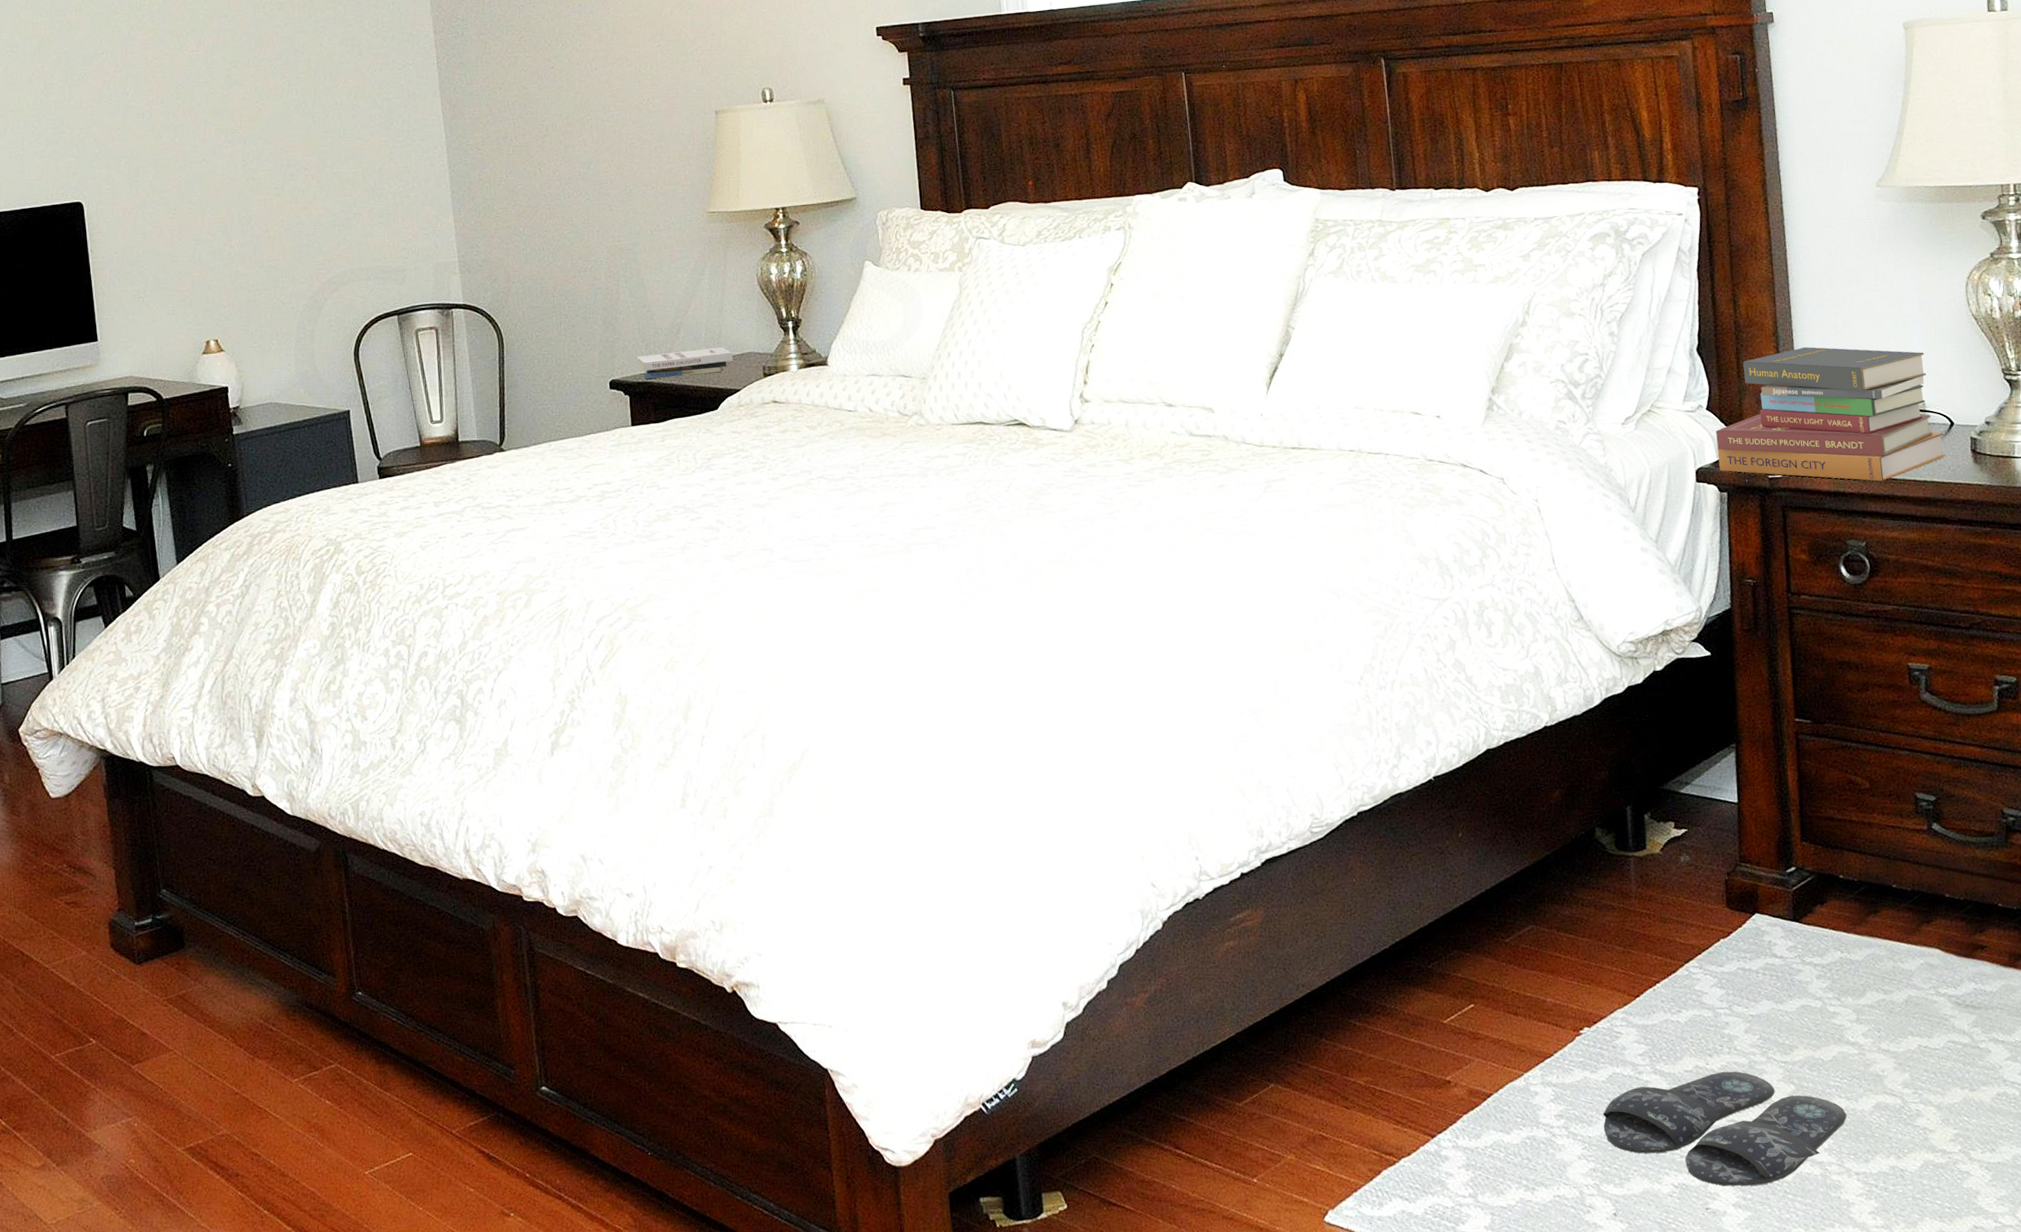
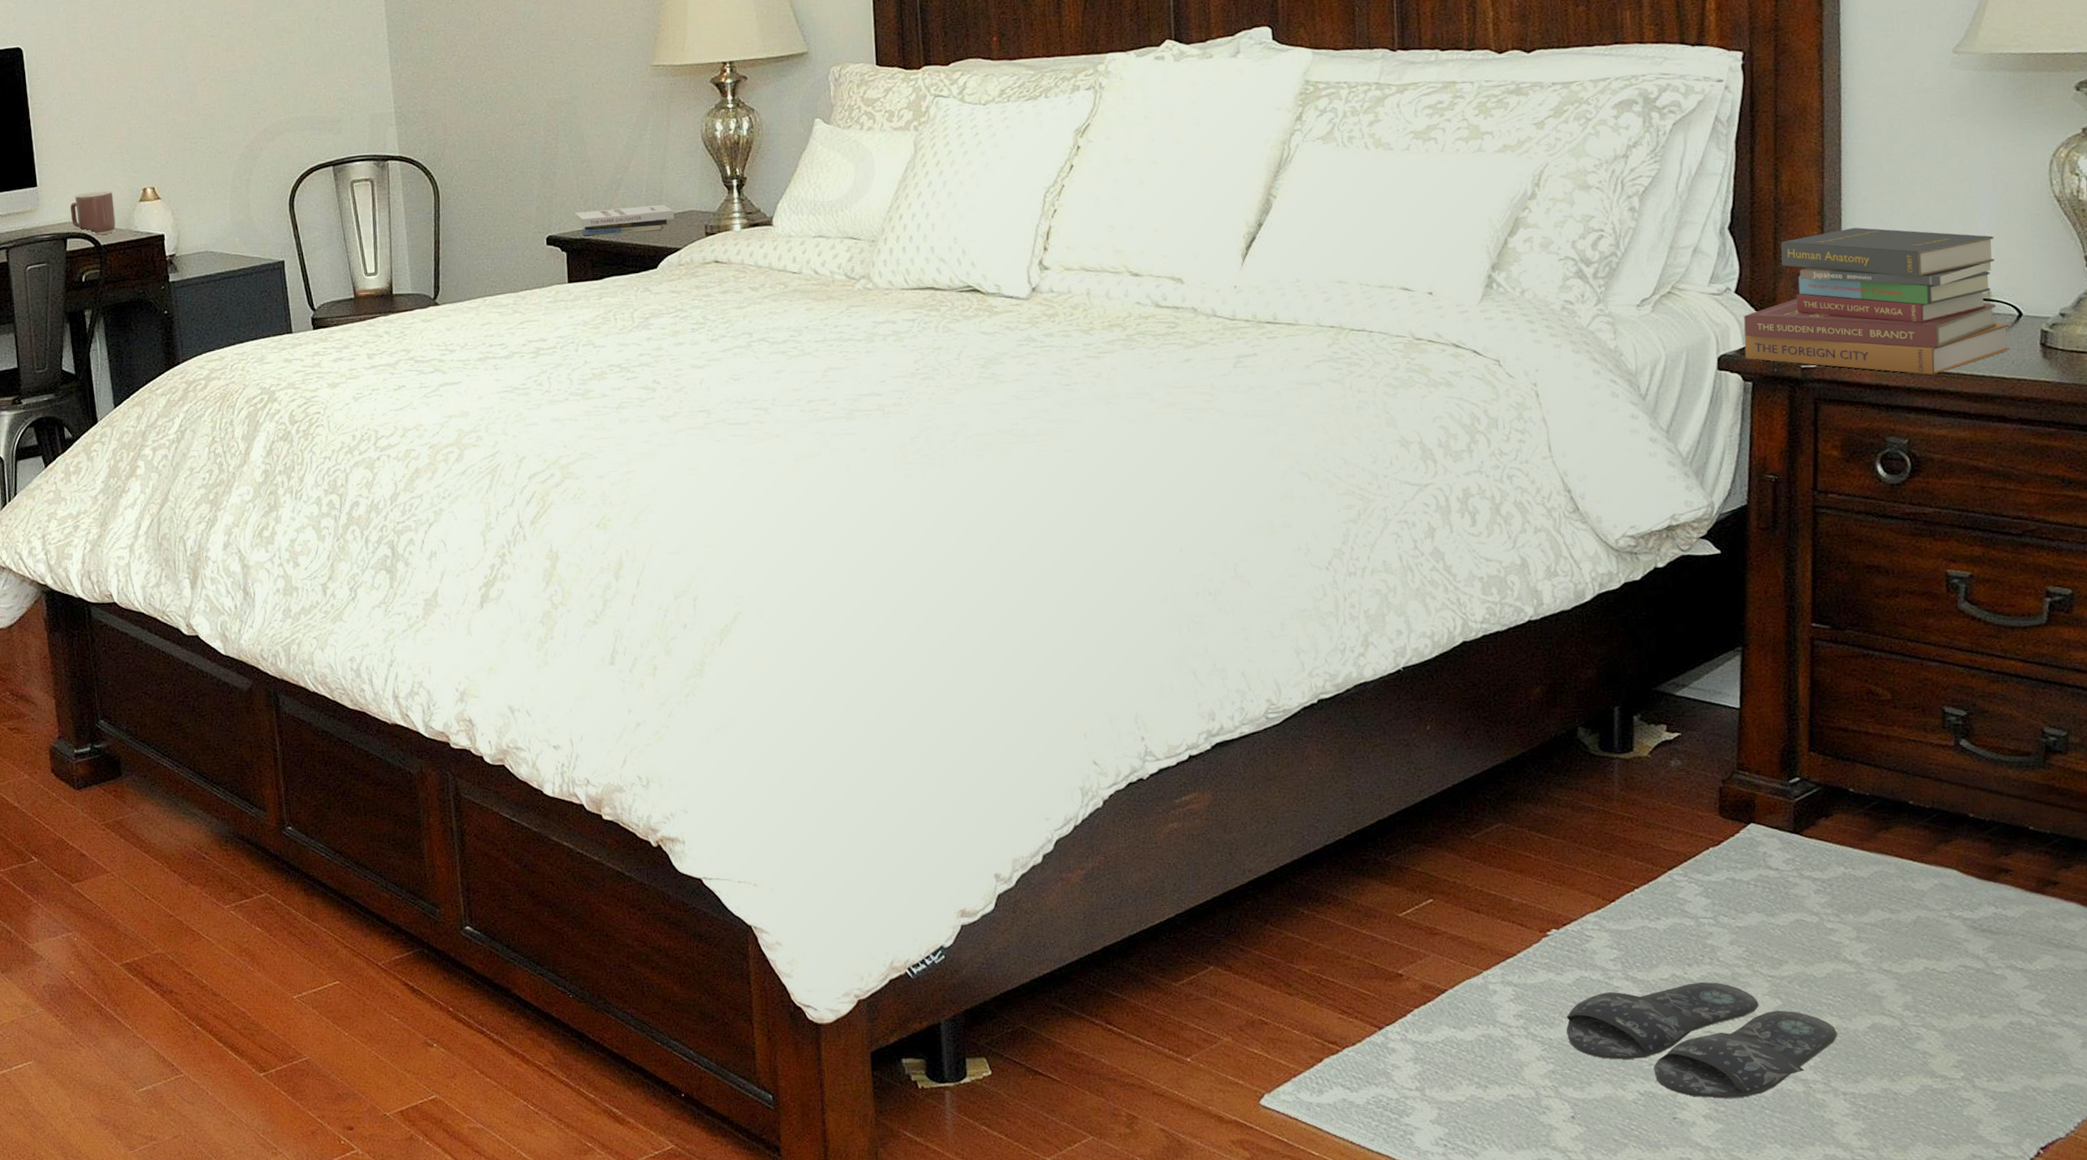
mug: none [131,344,179,390] -> present [70,190,116,236]

